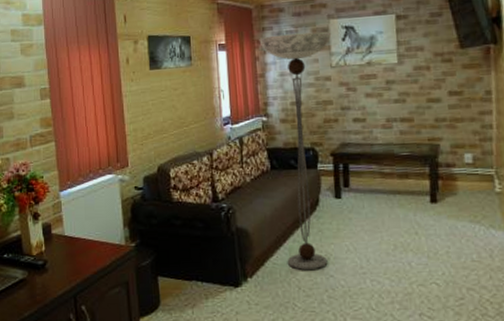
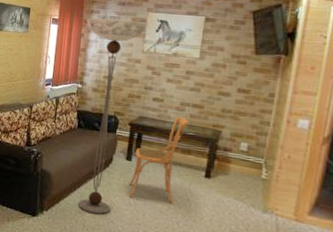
chair: none [343,136,399,242] -> present [129,117,188,204]

